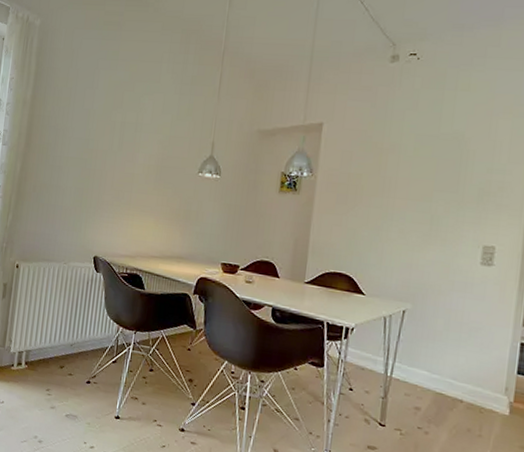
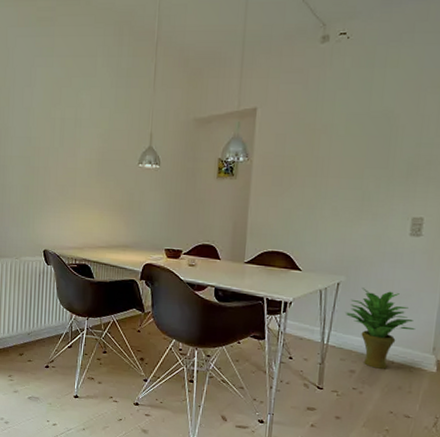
potted plant: none [411,317,486,408] -> present [346,288,415,369]

